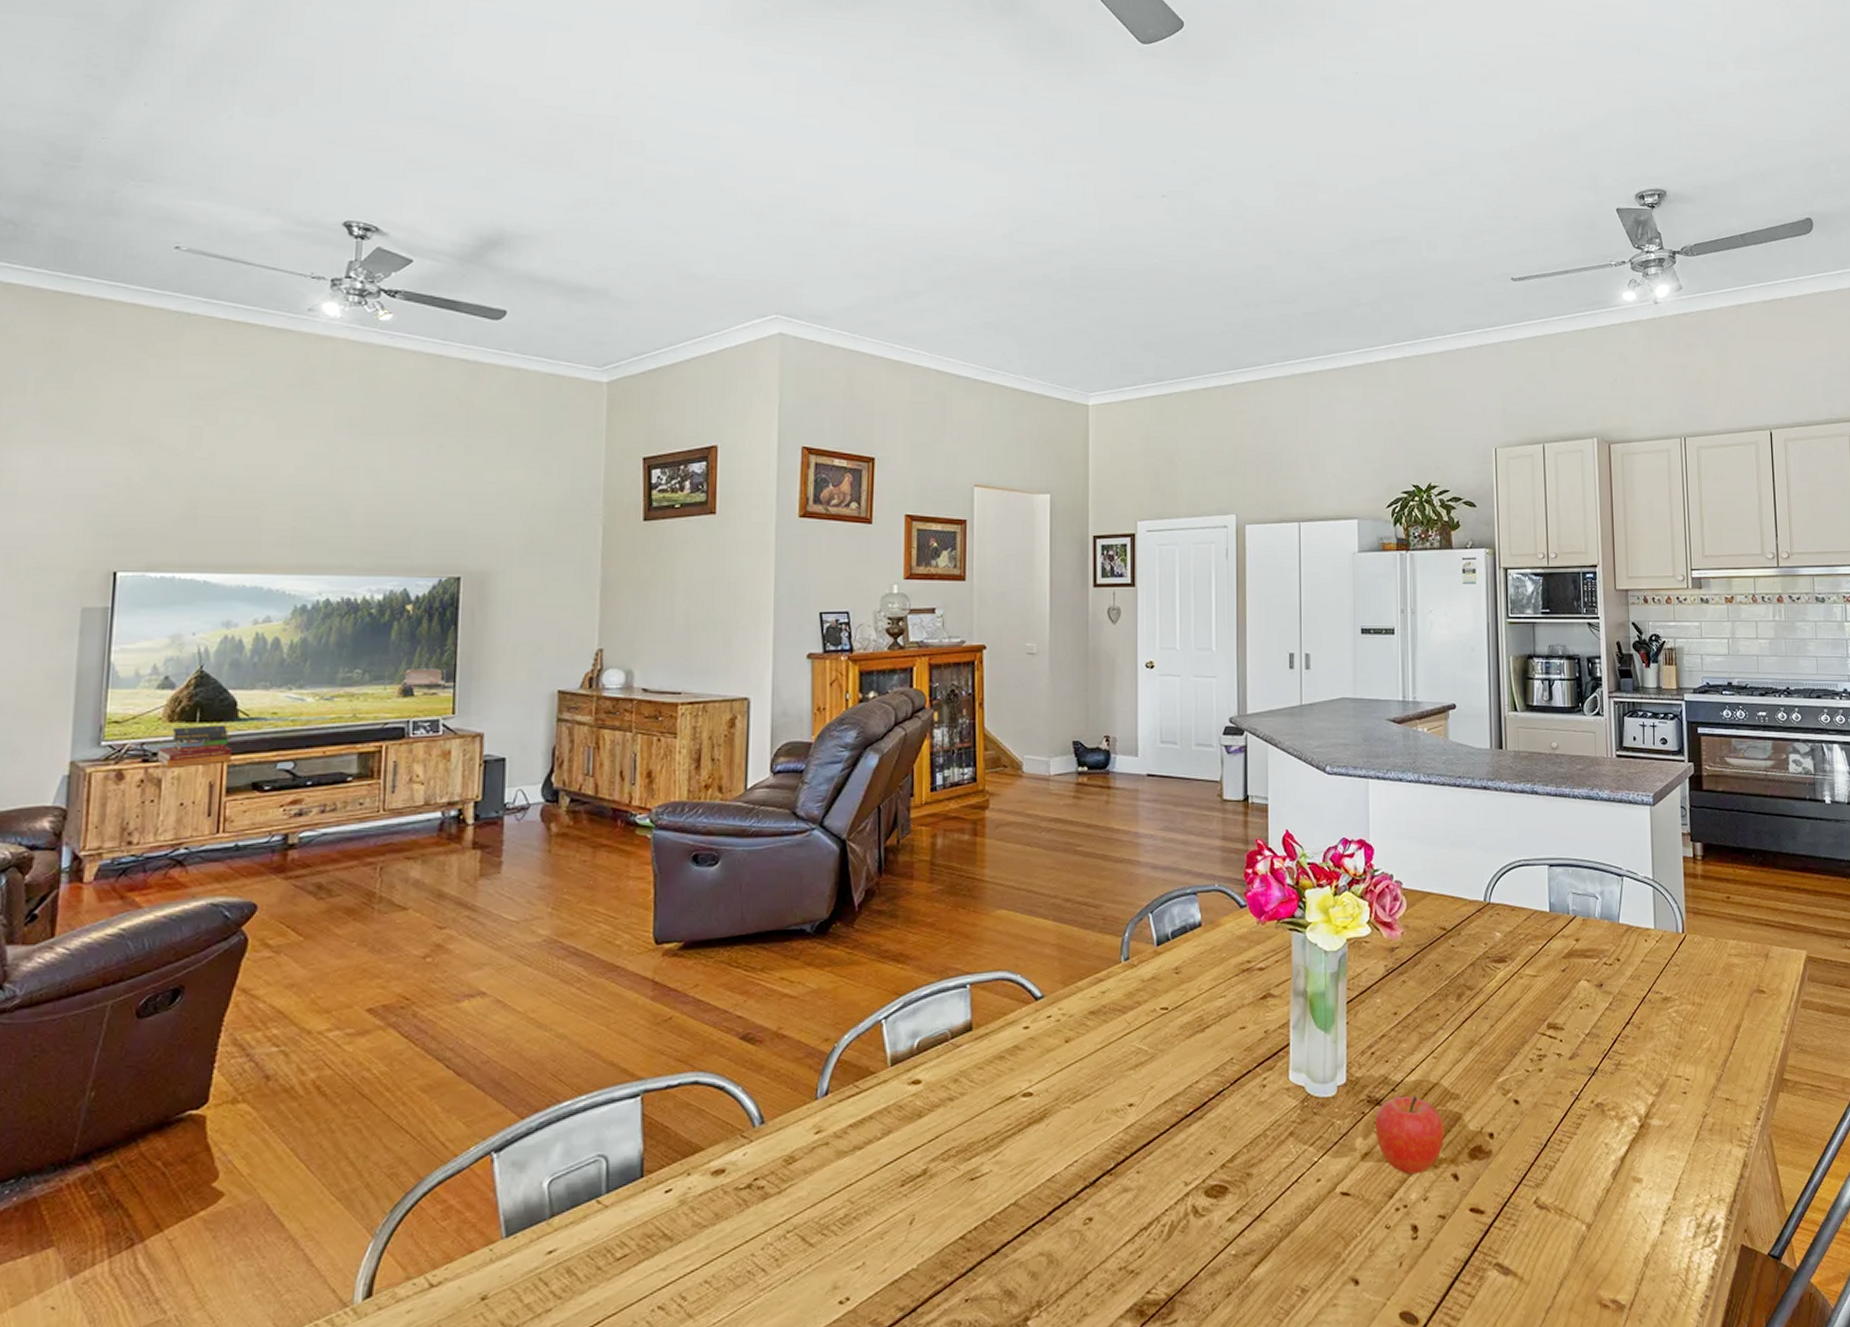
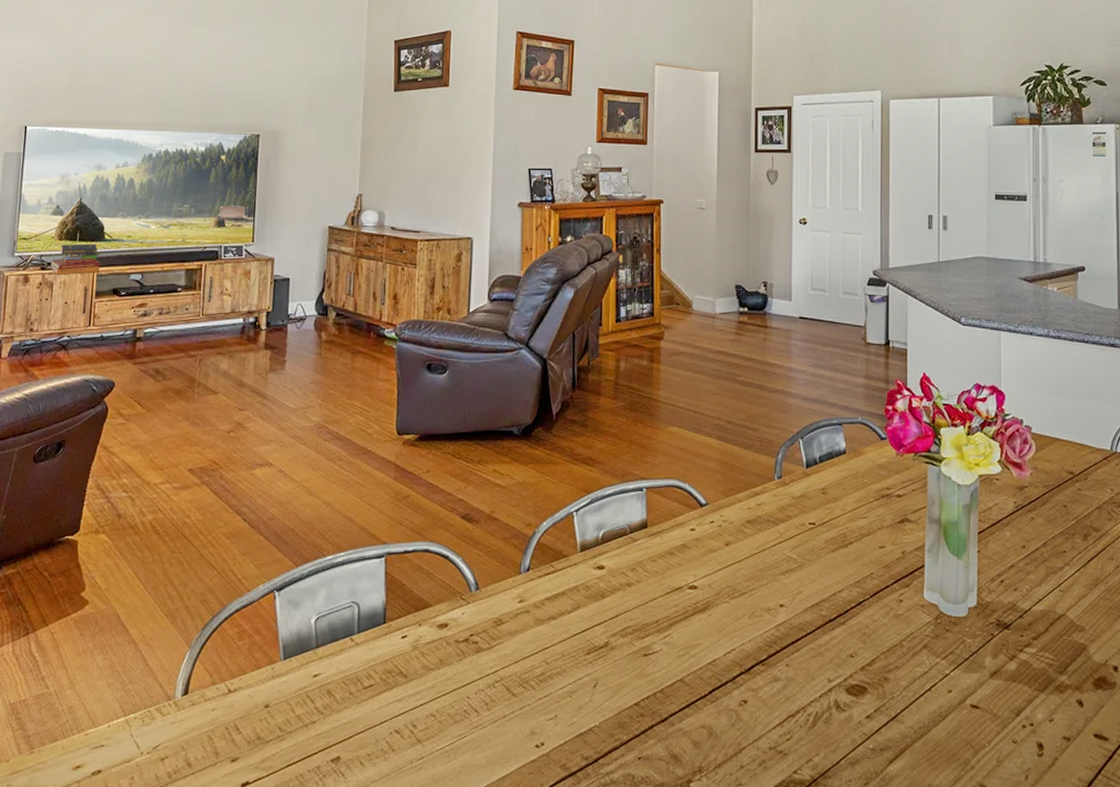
fruit: present [1375,1095,1445,1175] -> none [1004,623,1070,696]

